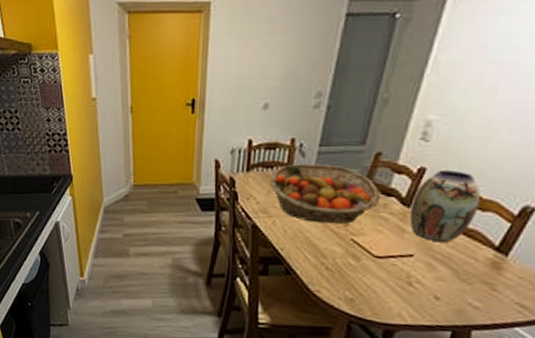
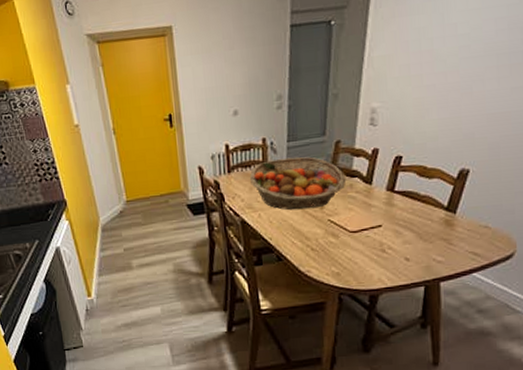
vase: present [410,170,481,243] -> none [372,147,427,211]

